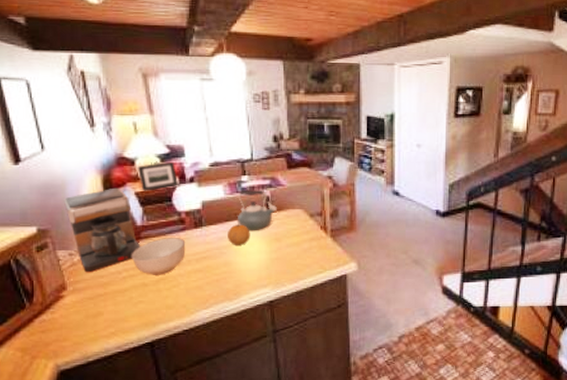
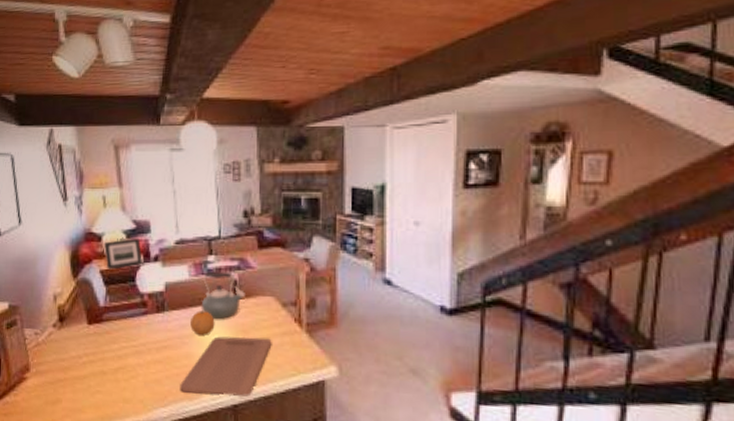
coffee maker: present [64,187,141,273] -> none [34,264,102,355]
bowl: present [131,238,186,275] -> none [92,321,147,363]
cutting board: none [220,244,302,295] -> present [180,336,272,397]

